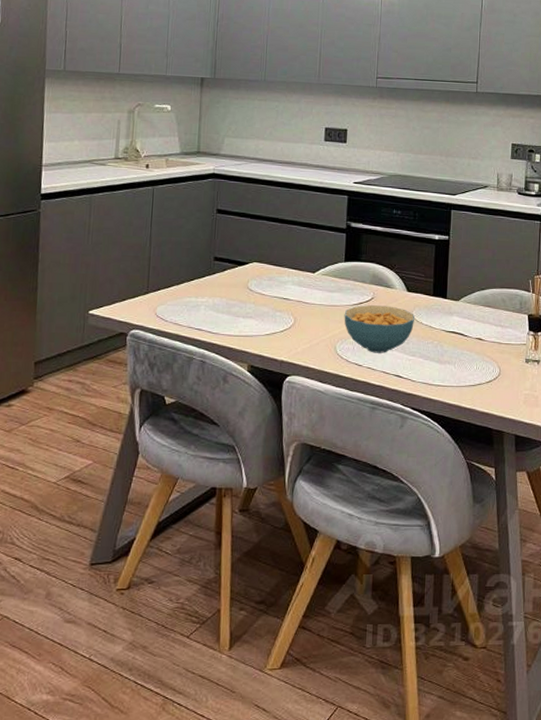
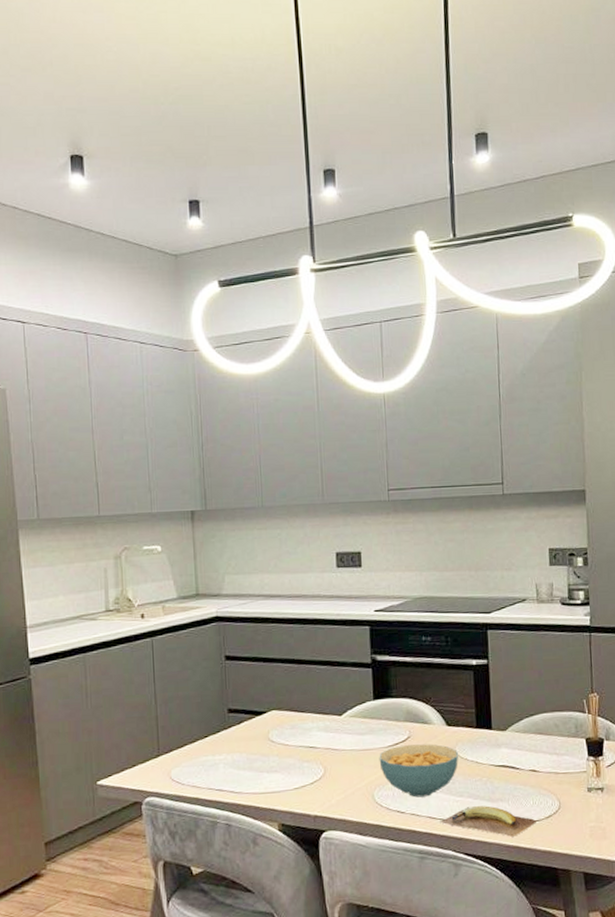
banana: none [392,366,480,397] -> present [440,805,539,837]

